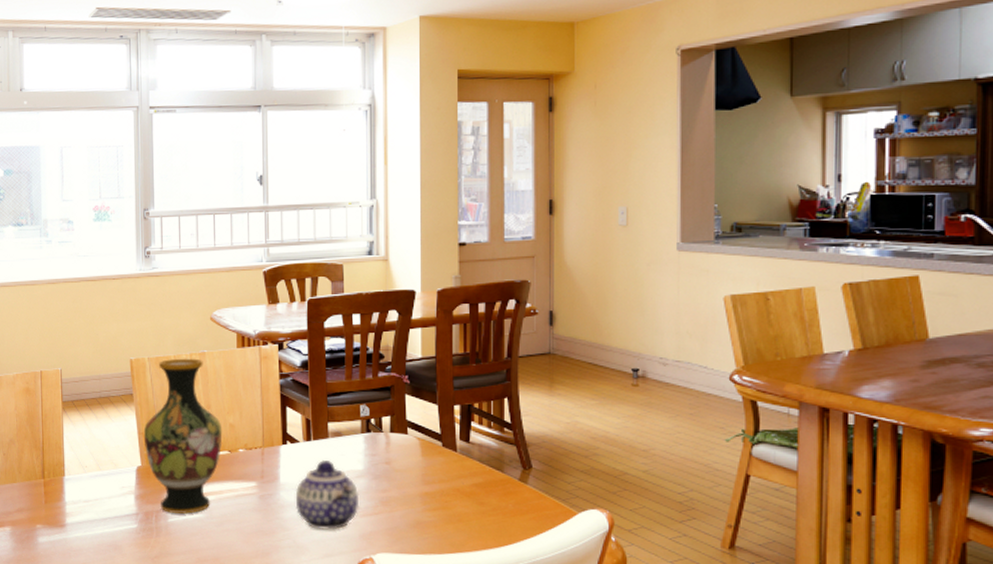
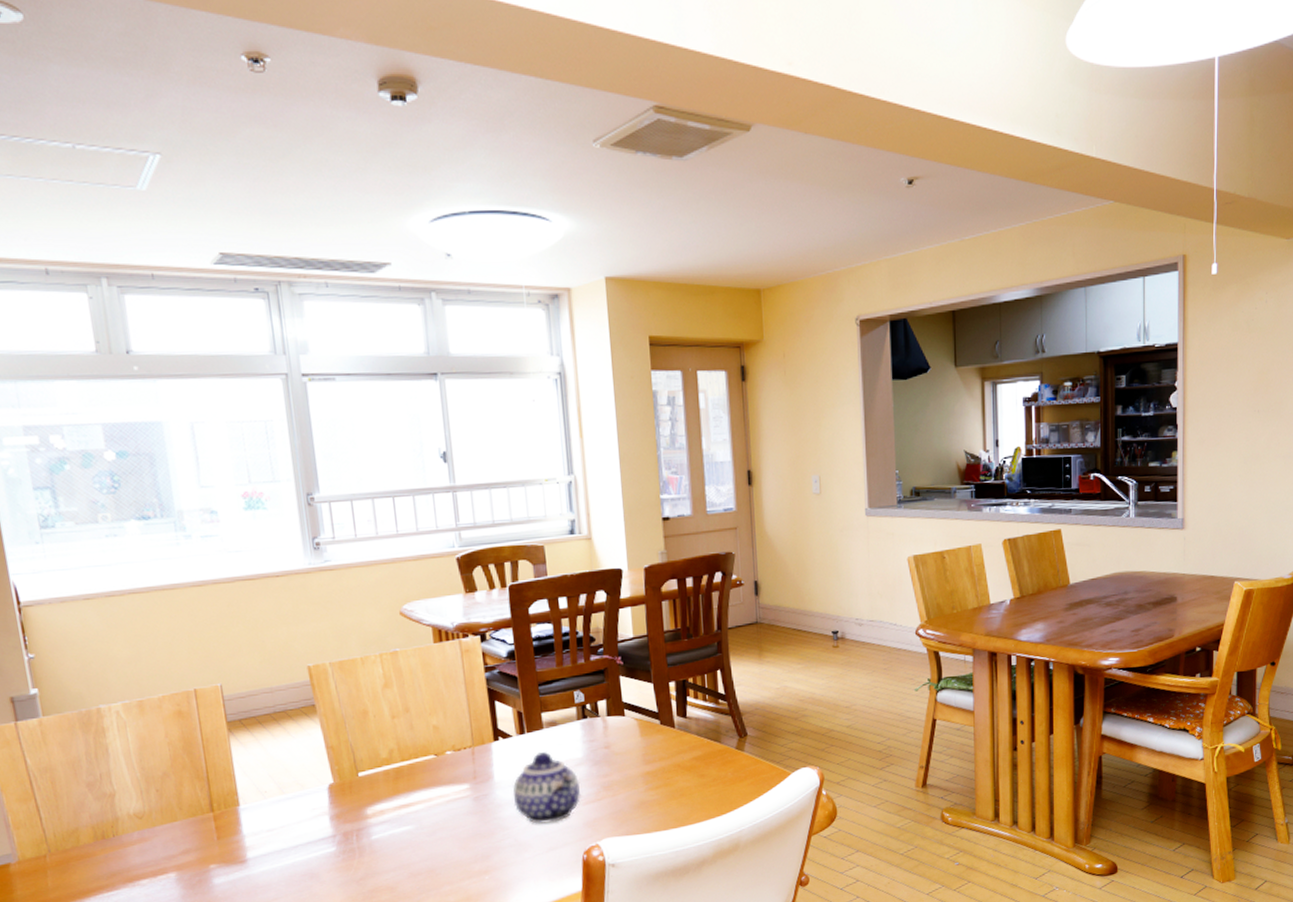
vase: present [143,358,223,514] -> none [332,658,426,830]

